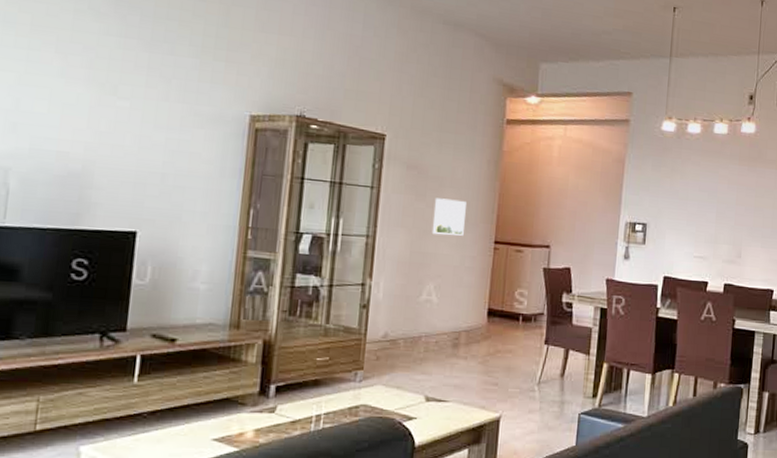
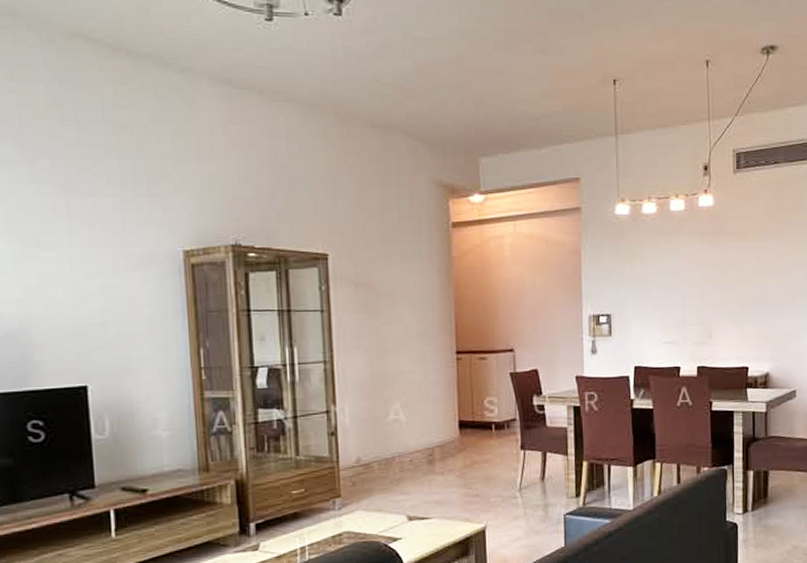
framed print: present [431,198,466,236] -> none [388,313,423,352]

